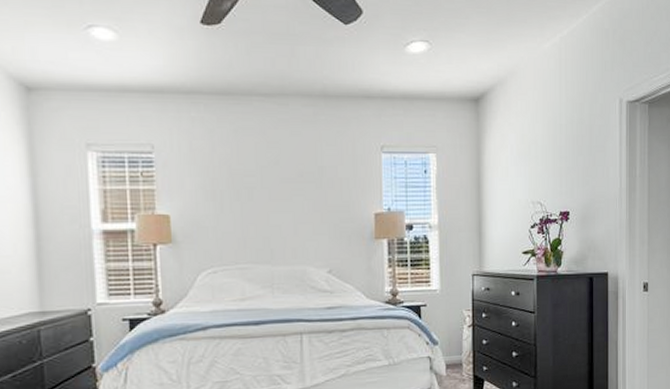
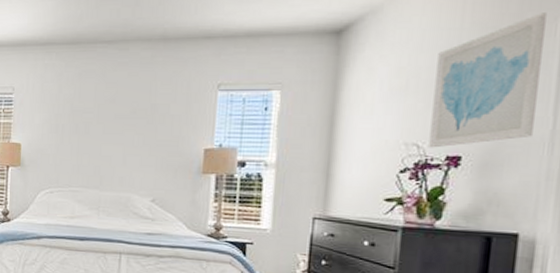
wall art: none [548,94,609,205] -> present [428,13,547,148]

